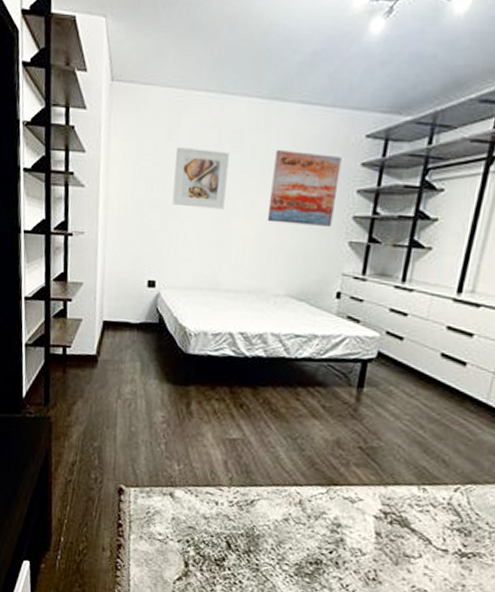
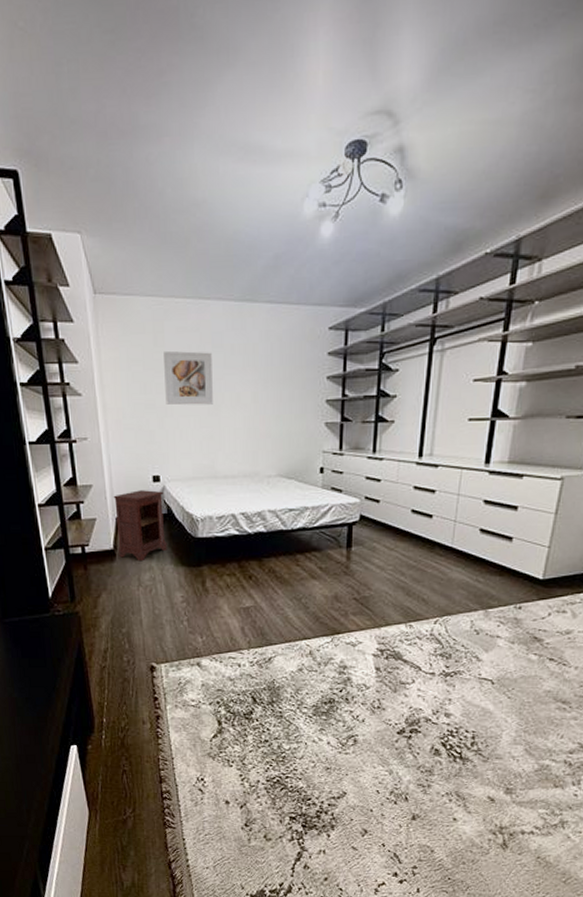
nightstand: none [101,294,158,372] -> present [113,490,167,562]
wall art: present [268,150,342,227] -> none [253,346,311,412]

